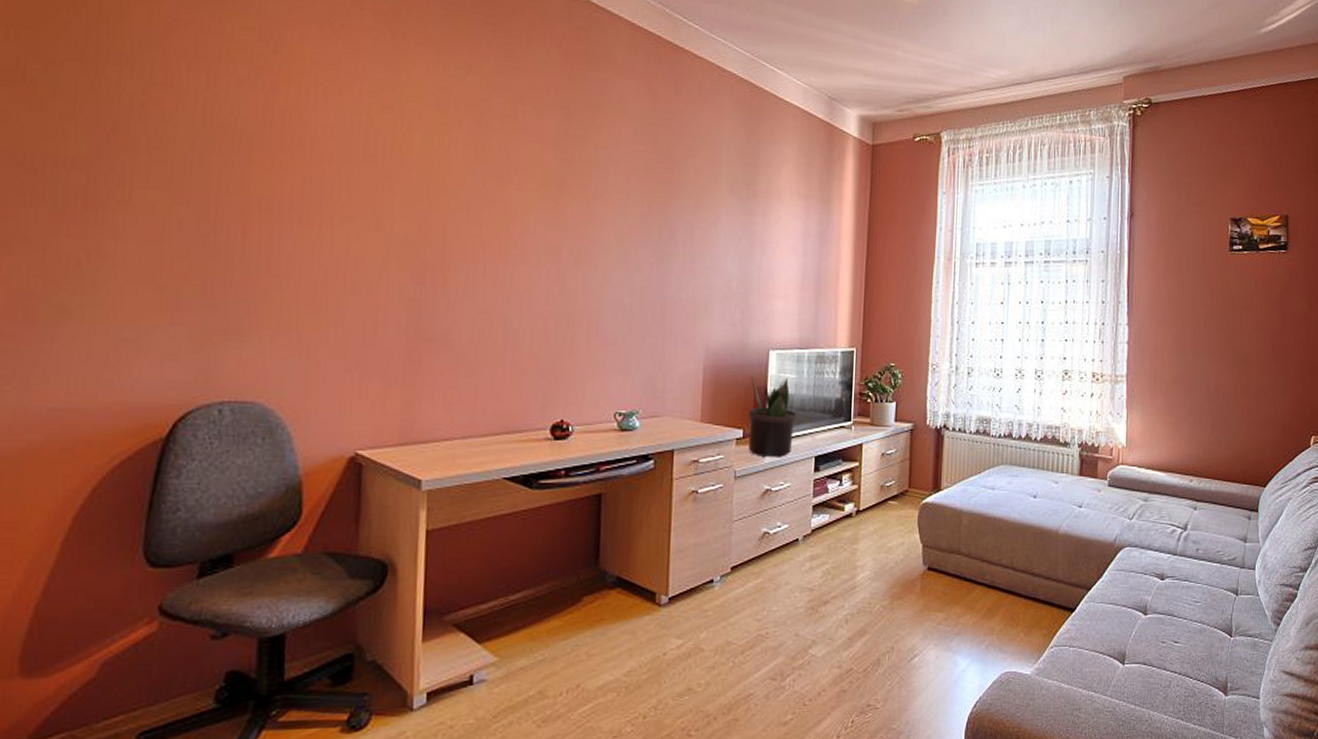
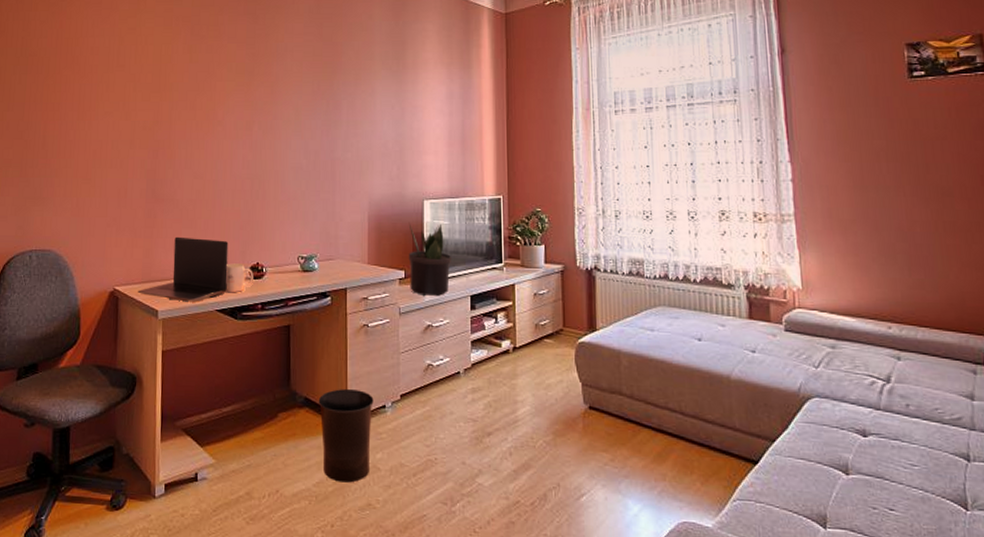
laptop computer: none [391,386,523,469] -> present [137,236,229,302]
mug: none [516,420,556,457] -> present [224,263,253,293]
waste bin: none [633,563,700,668] -> present [318,388,374,483]

